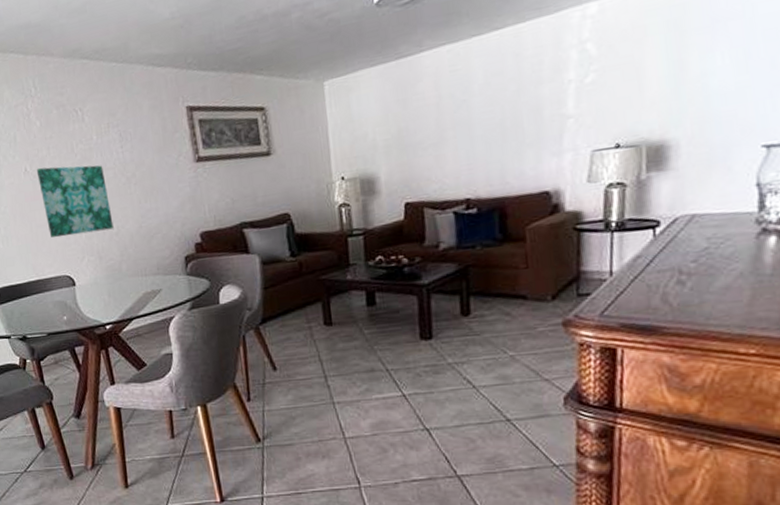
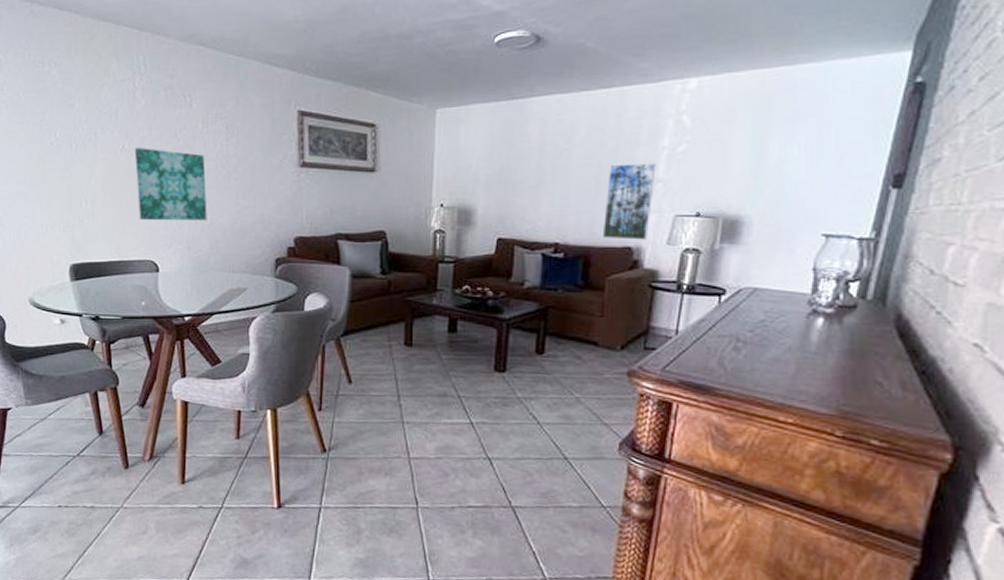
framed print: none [513,99,566,186] -> present [602,163,656,240]

